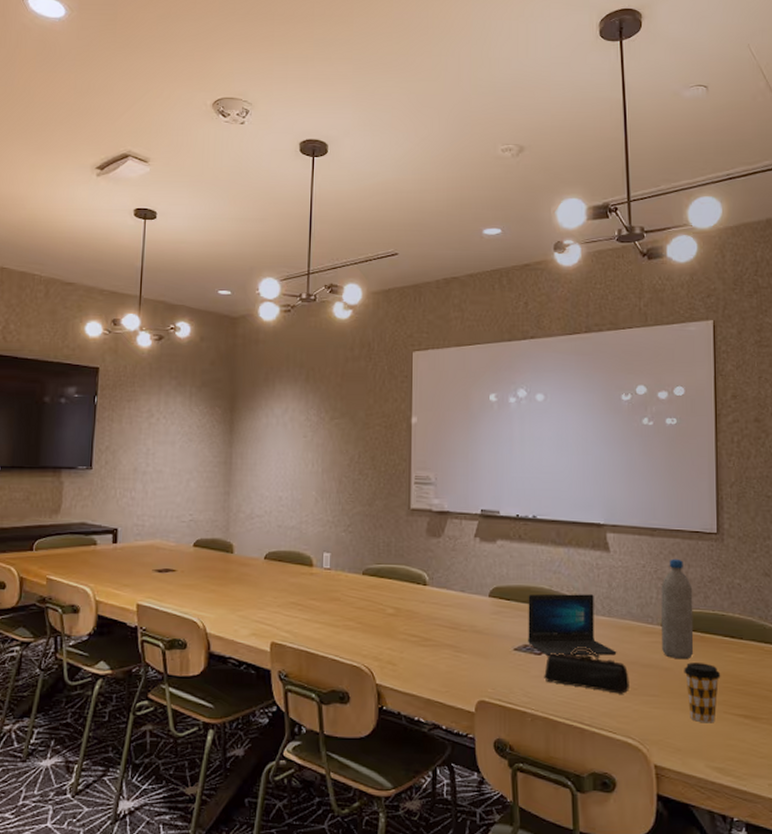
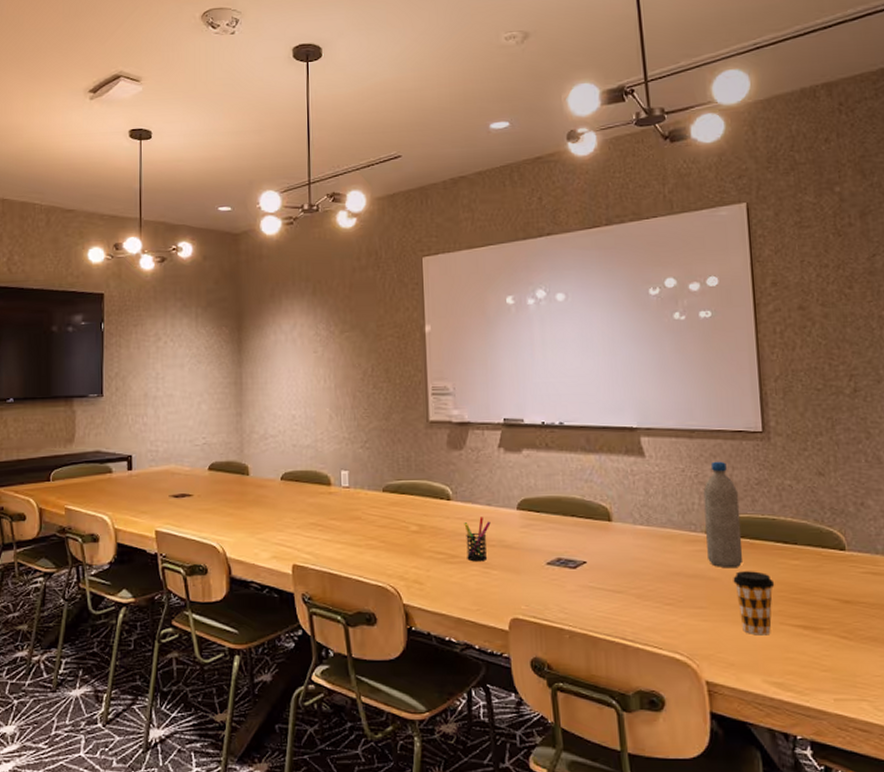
pen holder: none [438,602,463,646] -> present [464,517,491,562]
laptop: present [528,594,617,656] -> none [559,503,659,569]
pencil case: present [544,645,629,694] -> none [580,557,674,607]

